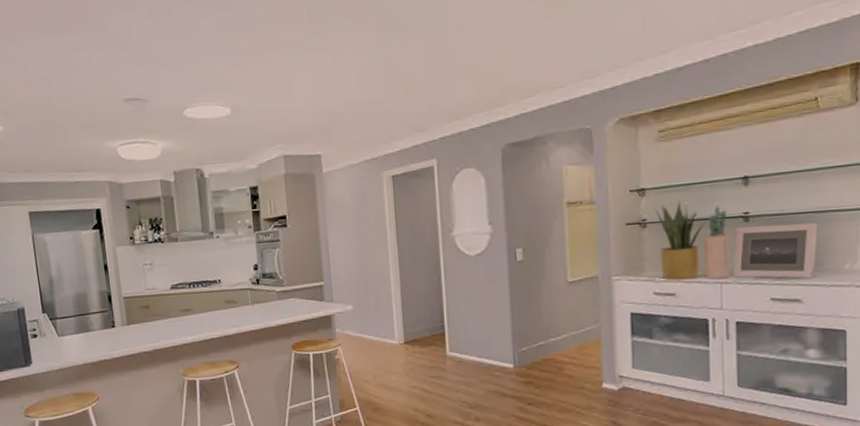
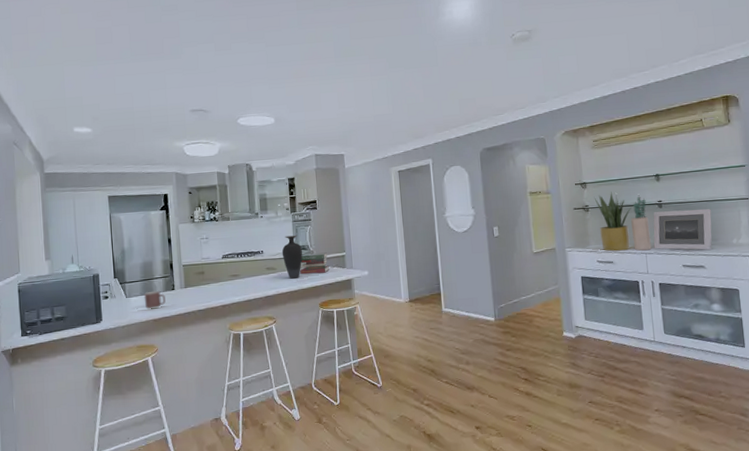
mug: none [79,328,105,352] -> present [144,290,166,310]
vase: none [243,260,270,315] -> present [281,235,303,279]
books: none [267,281,304,310] -> present [300,252,329,275]

